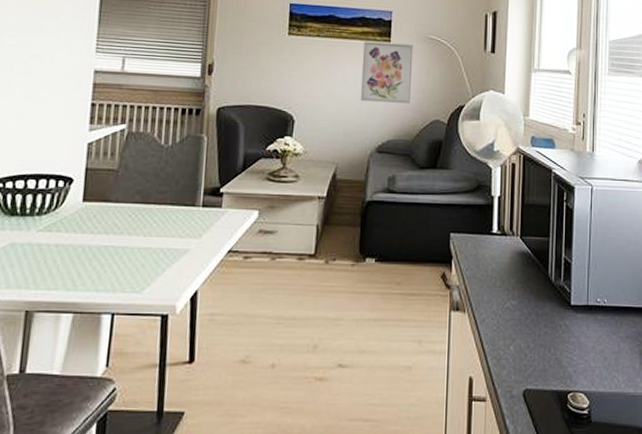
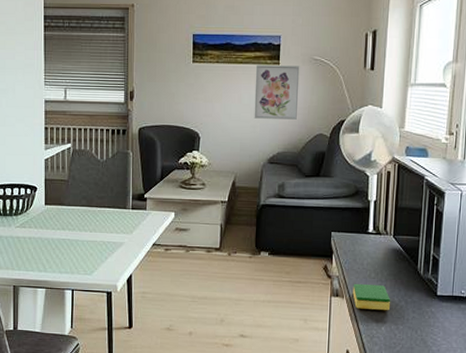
dish sponge: none [475,294,520,326] -> present [352,283,391,311]

